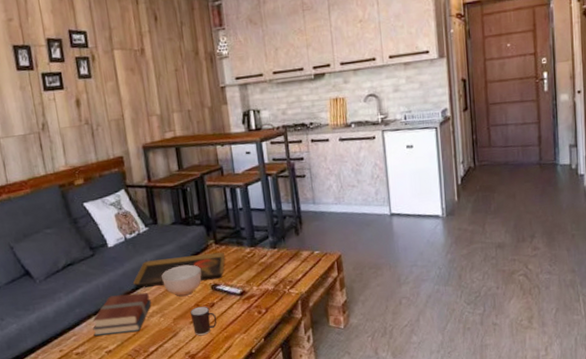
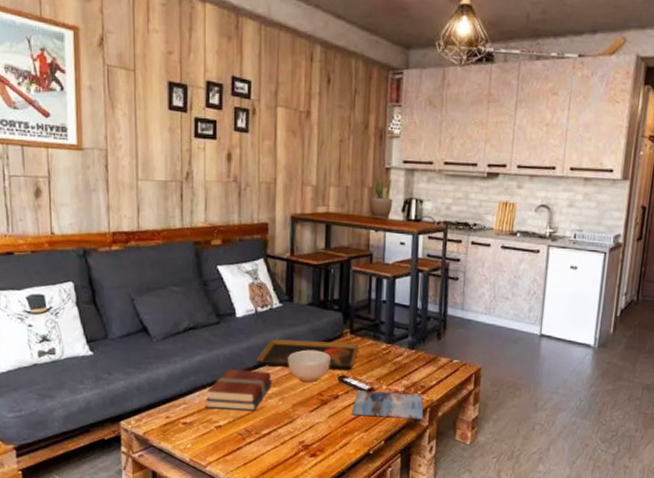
mug: present [190,306,217,336] -> none [311,396,339,427]
potted plant: none [211,95,233,135] -> present [370,178,393,220]
magazine: none [228,289,296,320] -> present [351,391,424,420]

